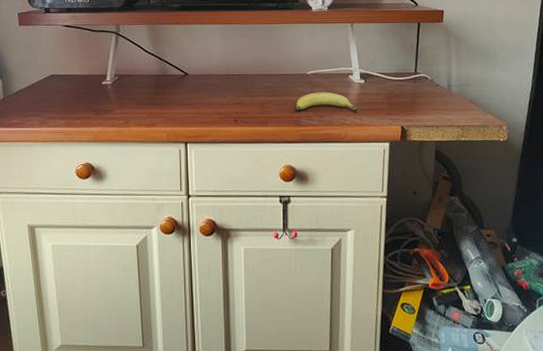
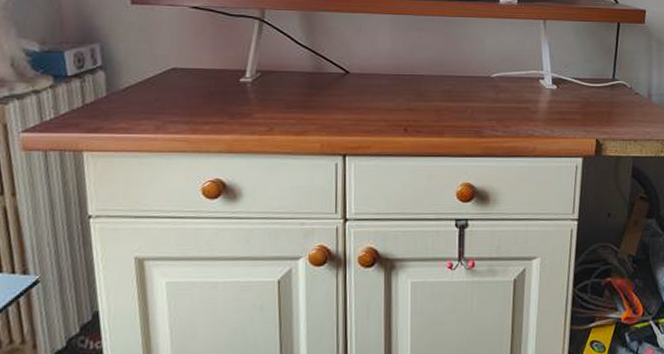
fruit: present [295,92,359,112] -> none [477,98,550,122]

